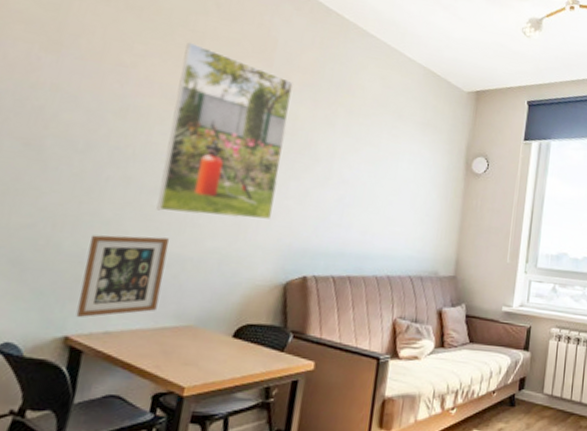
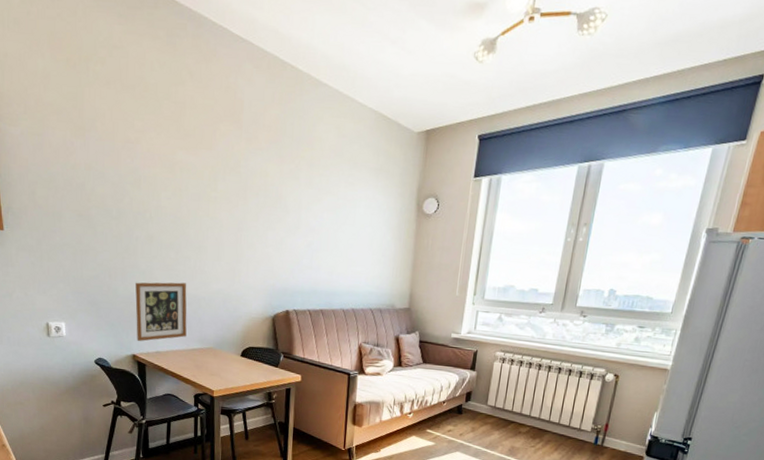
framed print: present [156,42,294,219] -> none [171,113,262,265]

